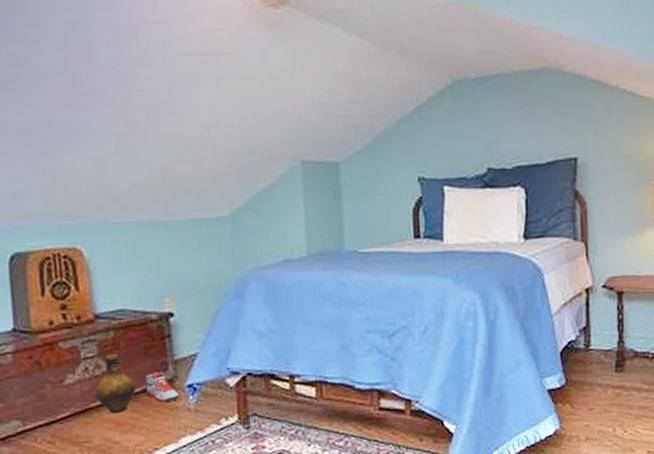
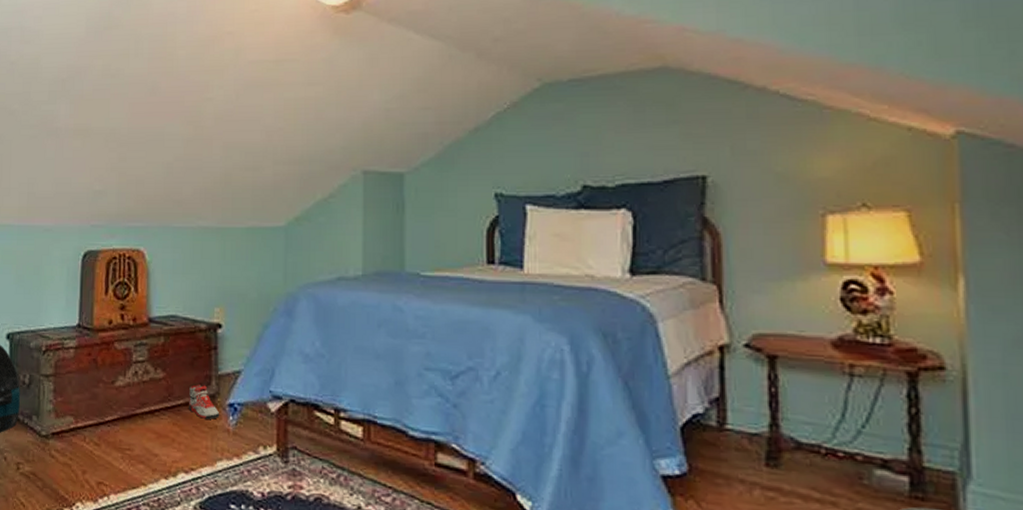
ceramic jug: present [95,354,136,413] -> none [141,361,179,424]

